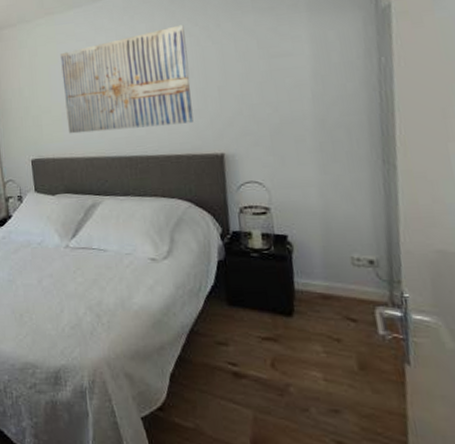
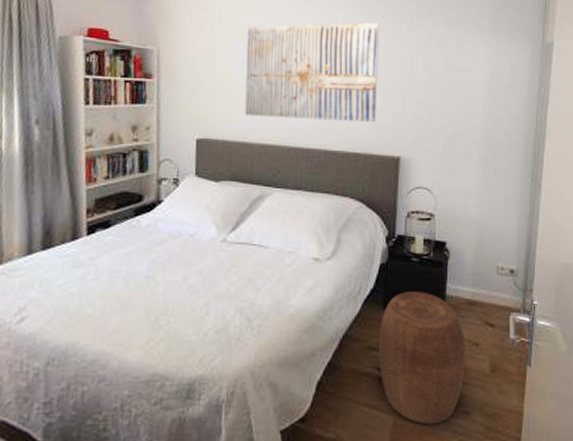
stool: none [226,287,329,421] -> present [379,292,465,425]

